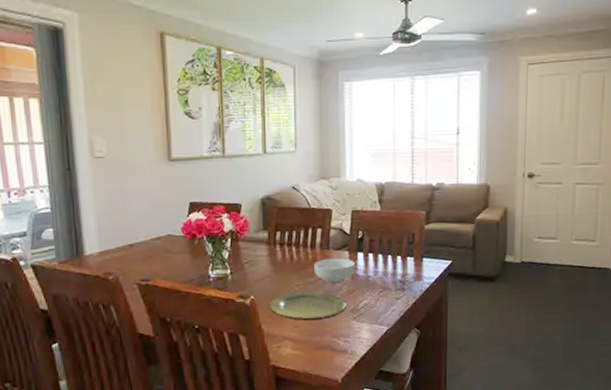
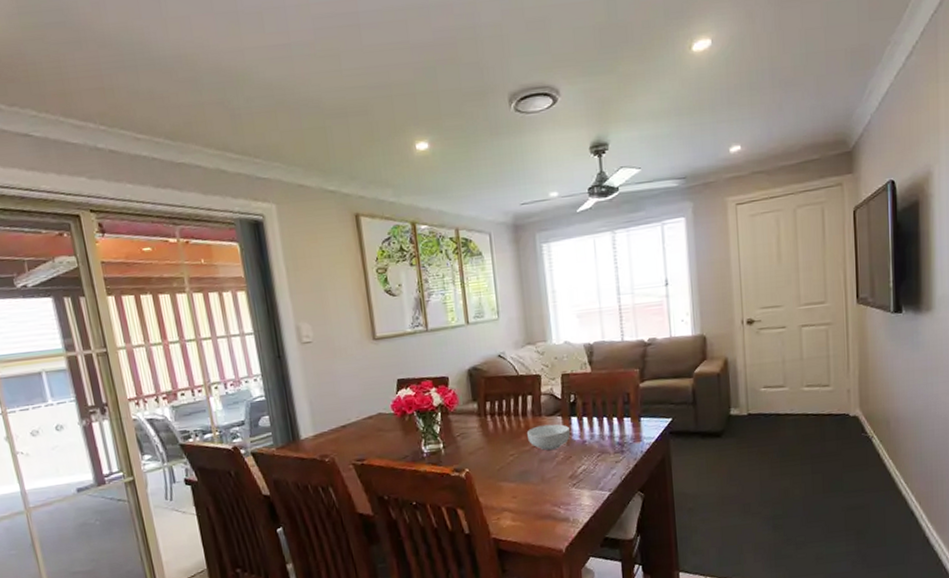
plate: present [270,291,346,319] -> none [486,460,564,489]

